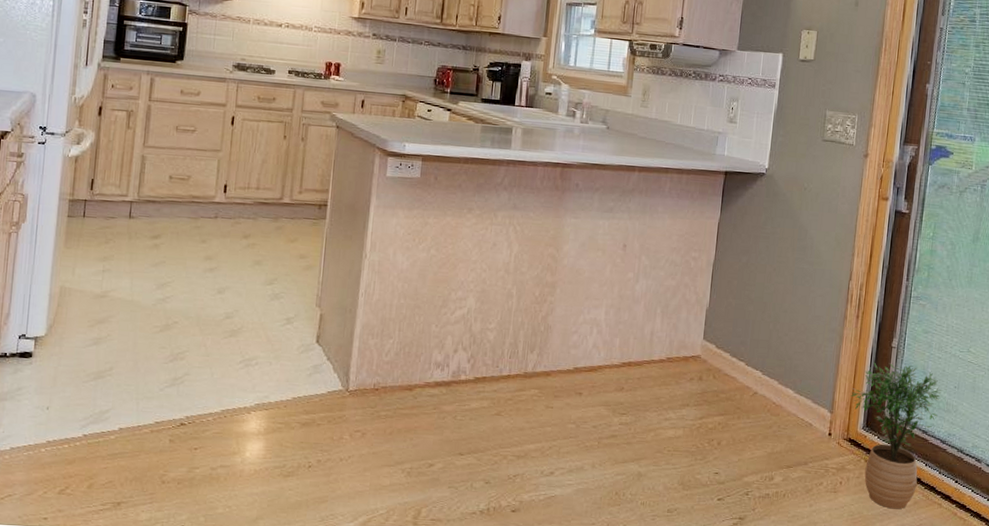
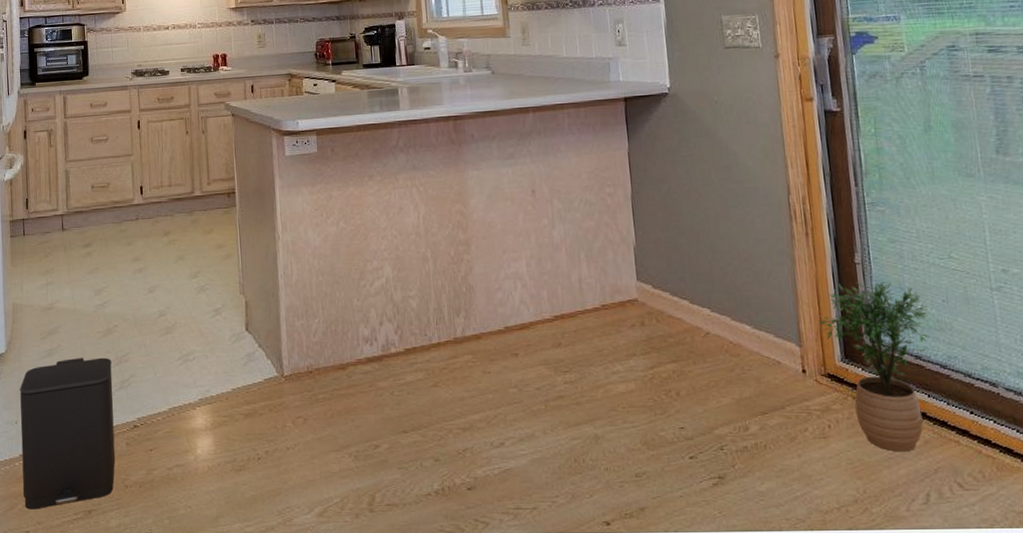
pedal bin: none [45,349,165,497] -> present [20,357,116,510]

